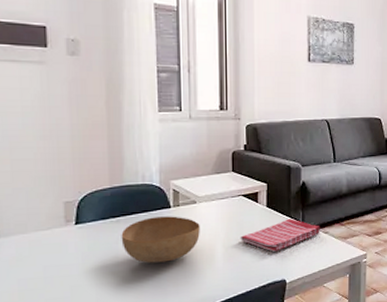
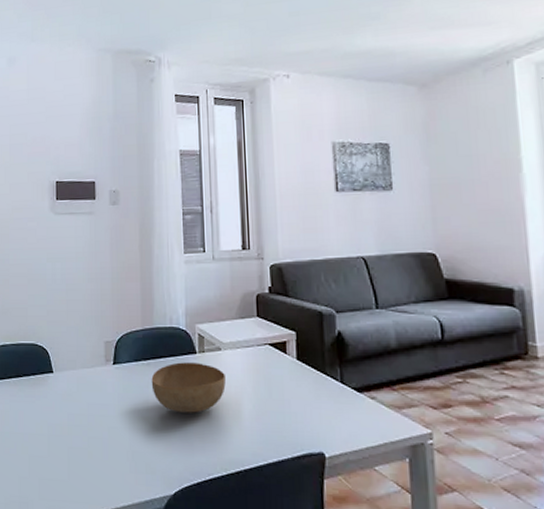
dish towel: present [240,219,320,252] -> none [268,376,365,416]

